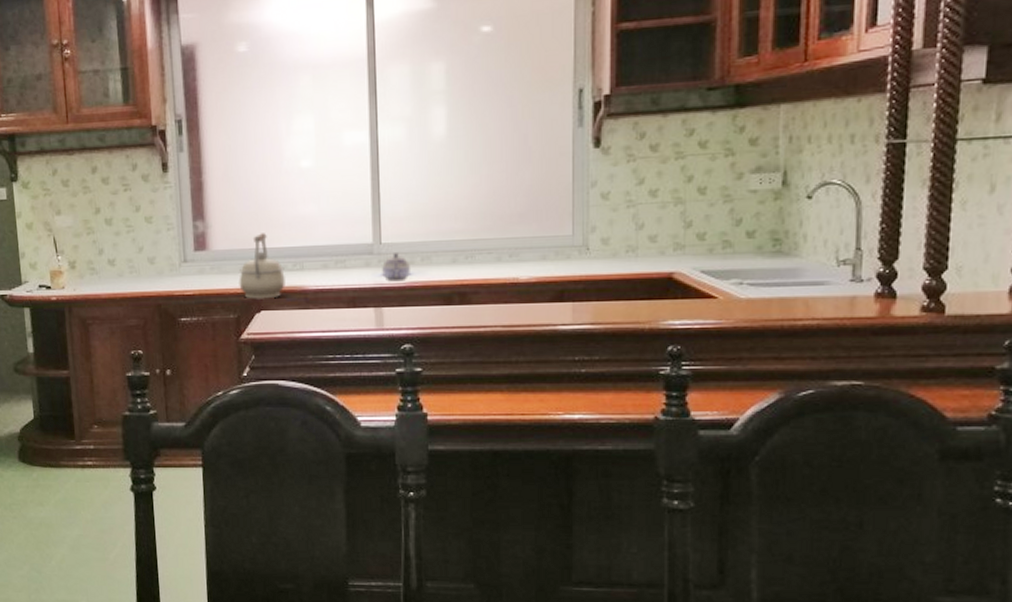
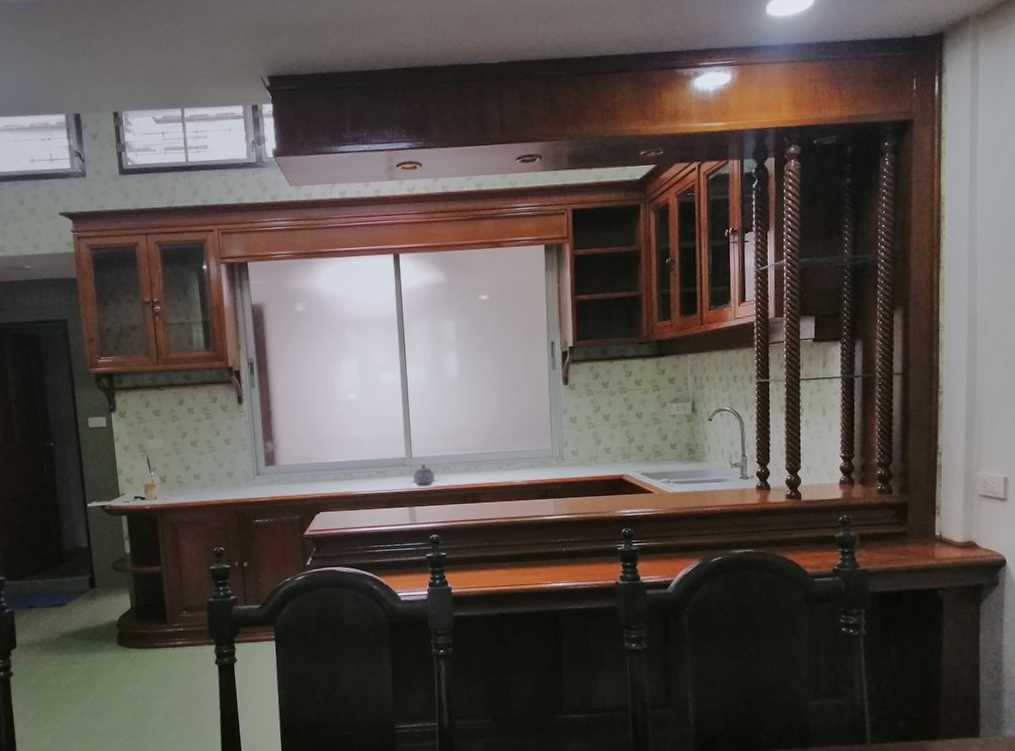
kettle: present [239,233,285,300] -> none [302,451,339,504]

